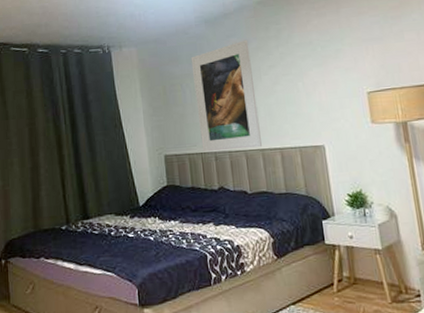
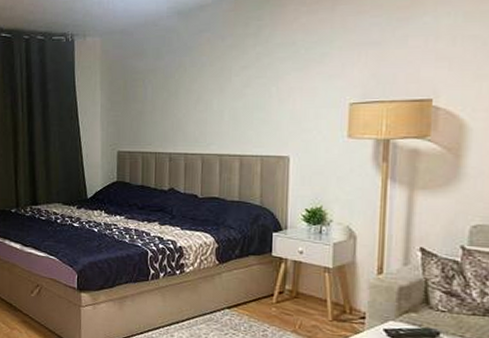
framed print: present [190,39,262,152] -> none [157,36,223,153]

